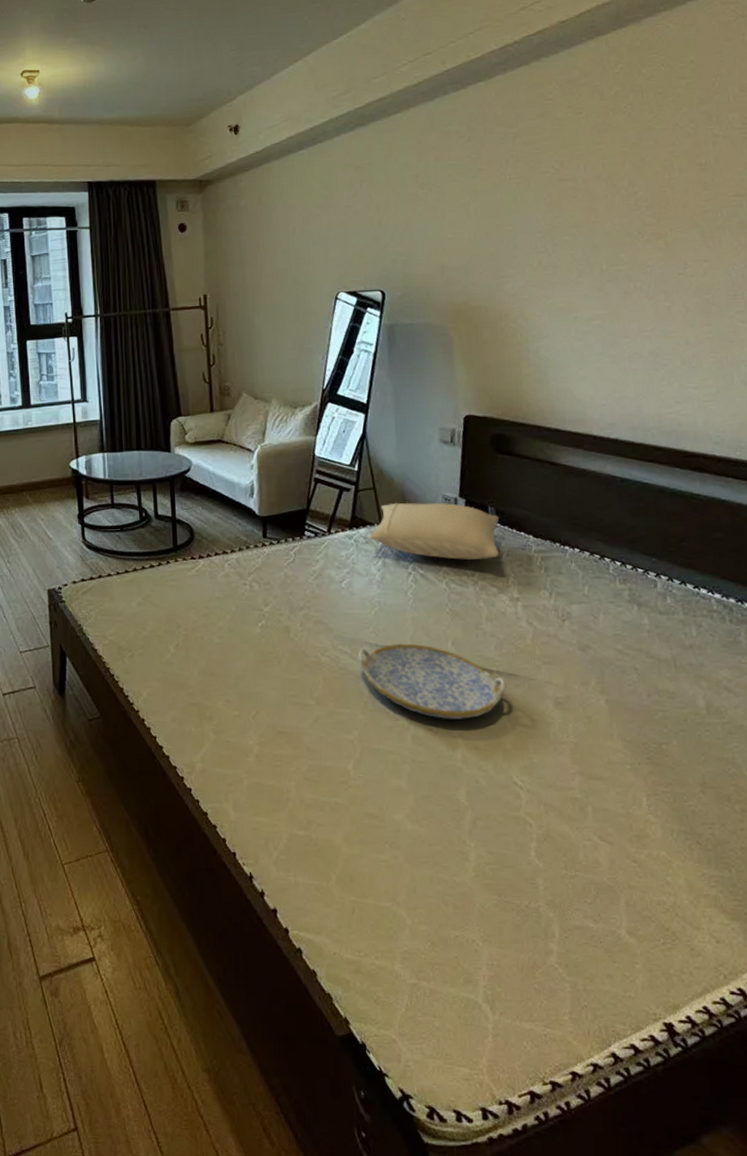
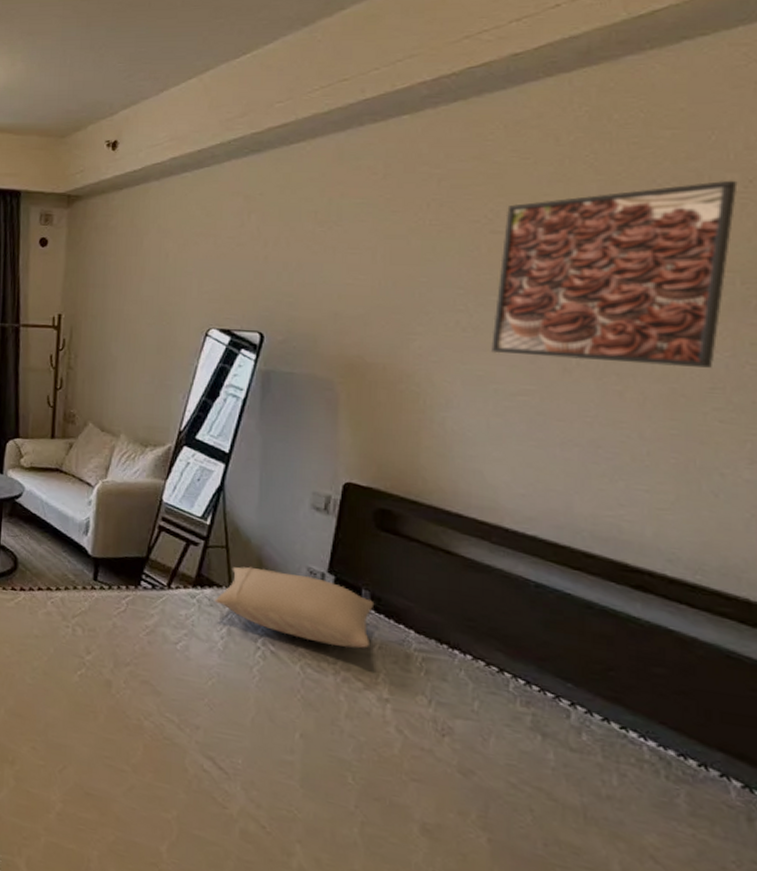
serving tray: present [358,643,507,719] -> none [186,721,363,825]
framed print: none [567,118,738,286] -> present [491,180,738,368]

